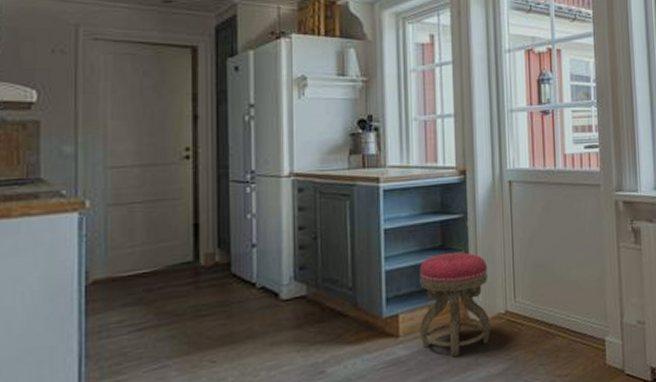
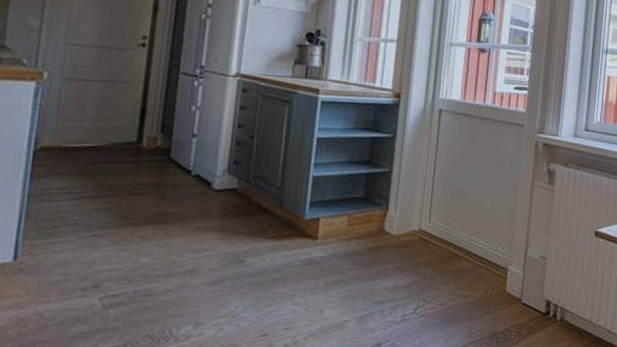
stool: present [419,252,491,356] -> none [337,168,408,264]

